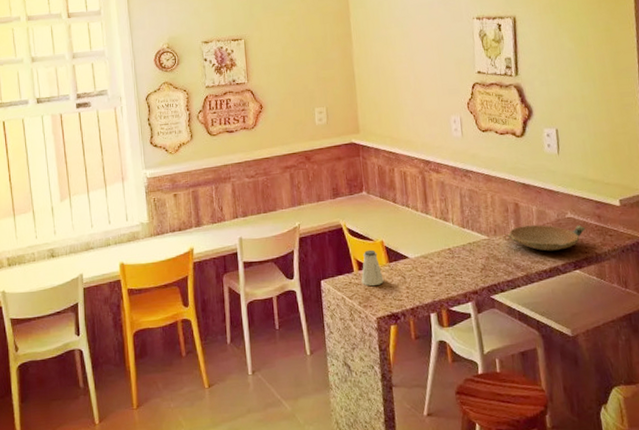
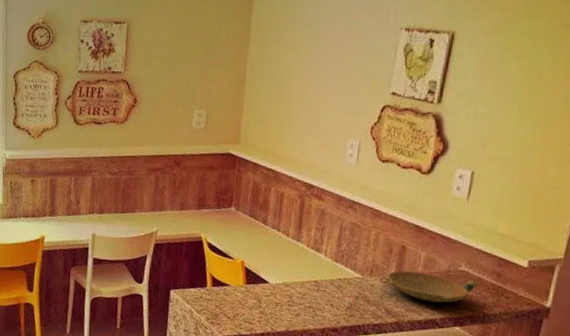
saltshaker: present [361,249,384,287] -> none [212,267,237,305]

